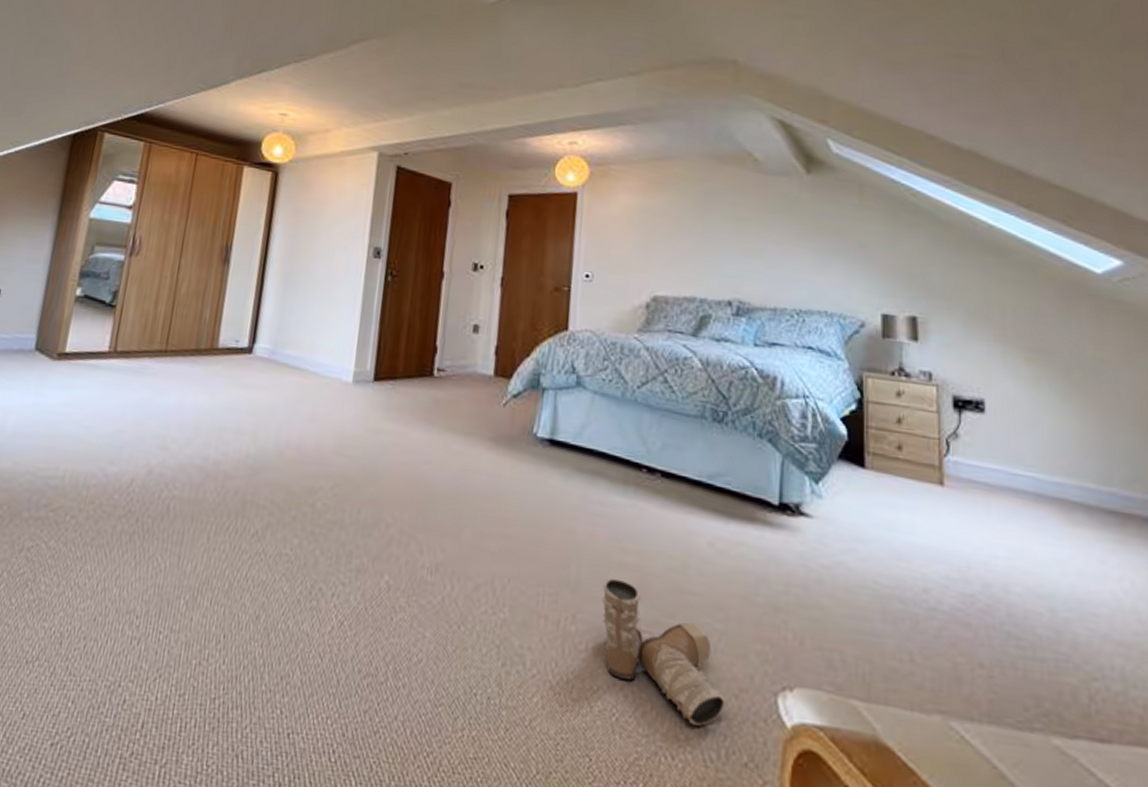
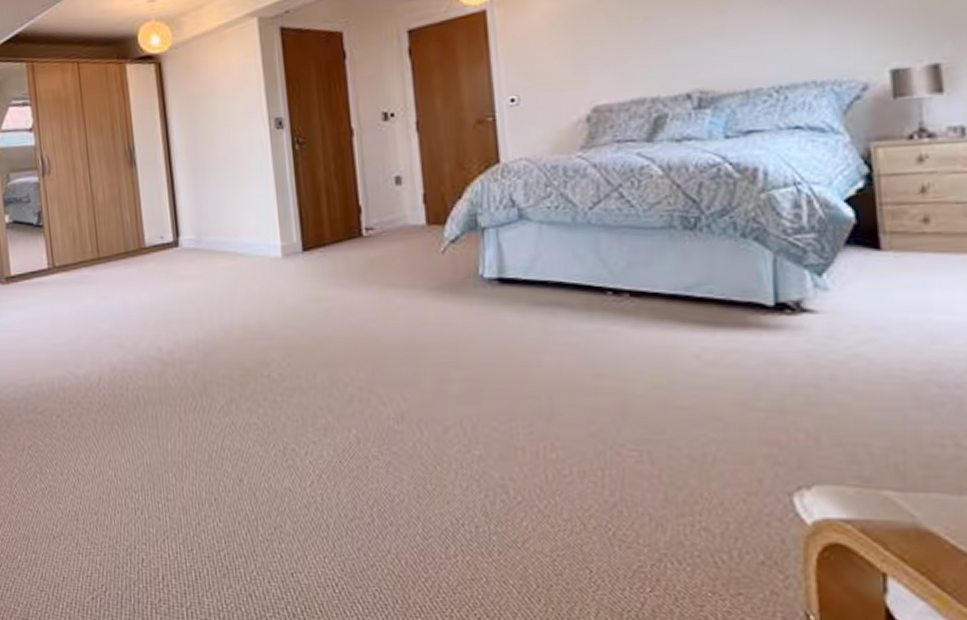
boots: present [601,579,727,727] -> none [579,405,734,533]

